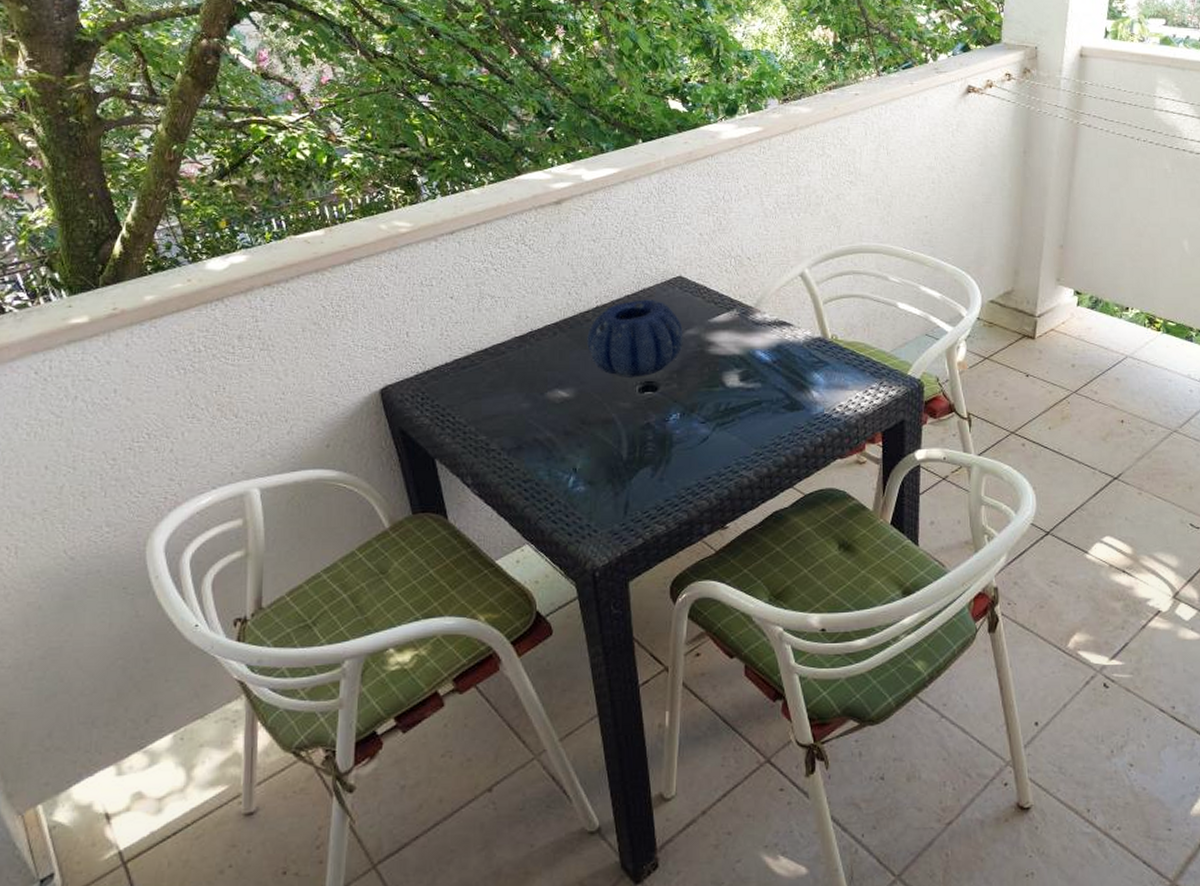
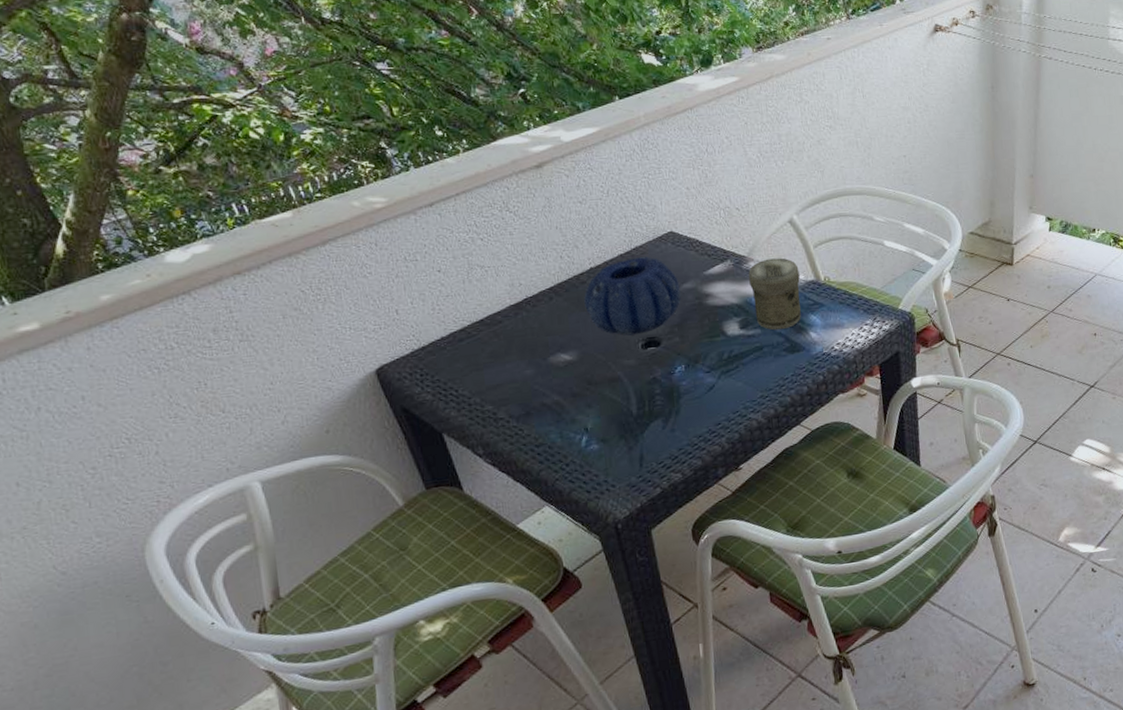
jar: none [754,311,806,386] -> present [748,258,801,331]

